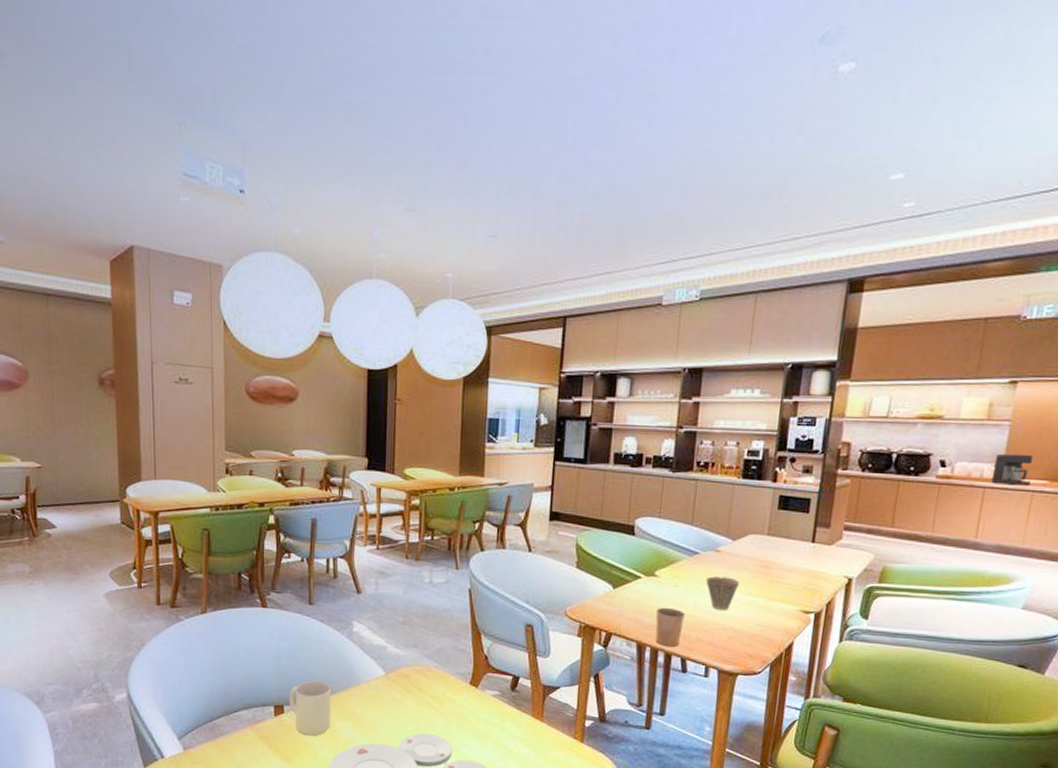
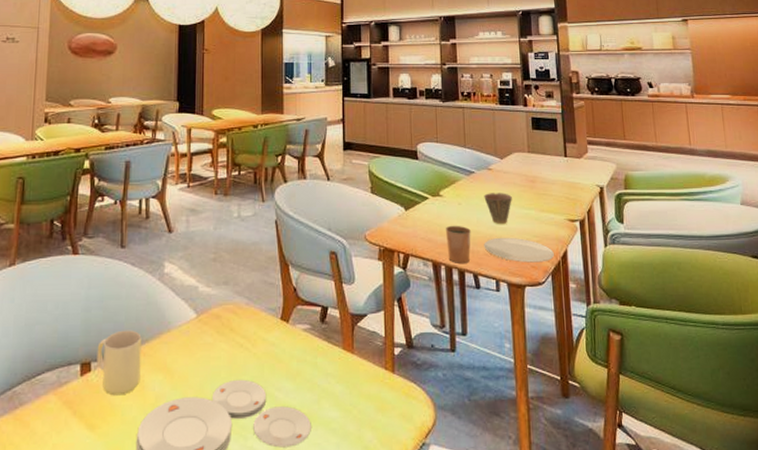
plate: none [697,623,778,654] -> present [484,237,554,264]
coffee maker: present [992,454,1032,486] -> none [688,75,718,100]

